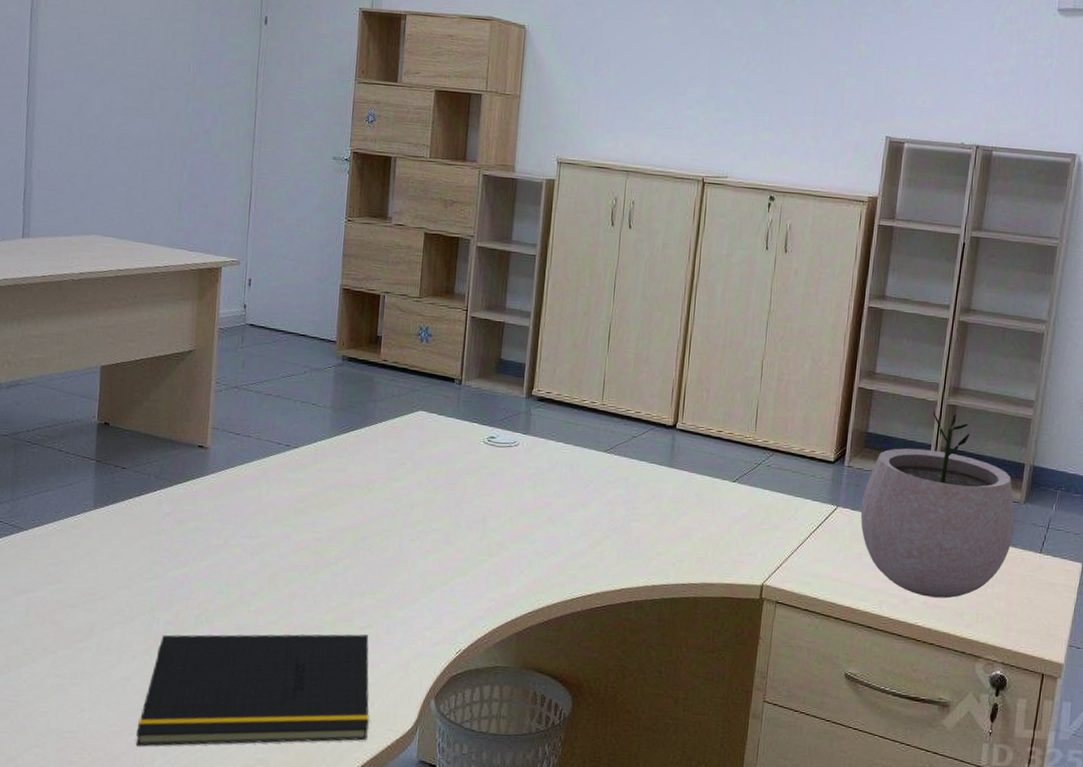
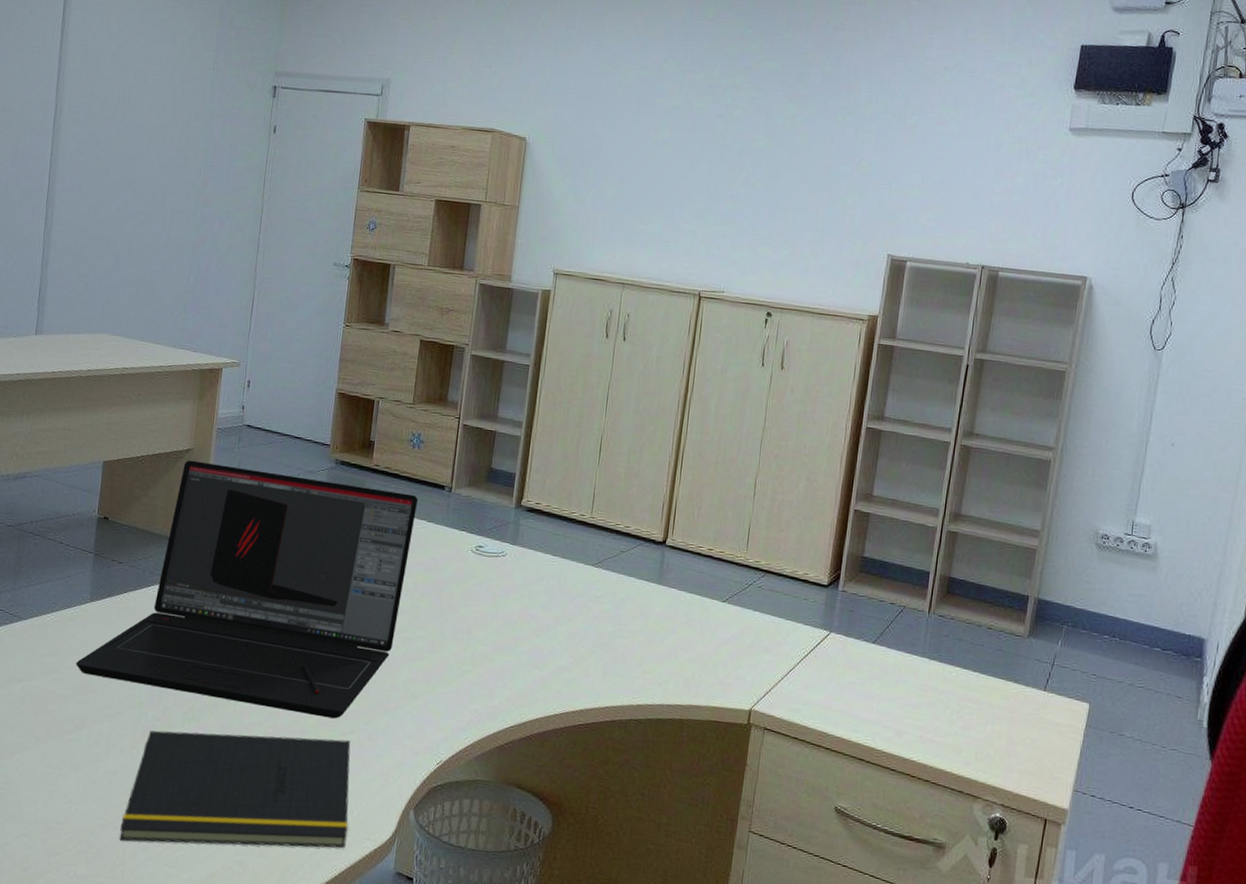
laptop: none [82,361,428,614] -> present [76,460,418,719]
plant pot: present [860,412,1015,598] -> none [854,538,1017,734]

